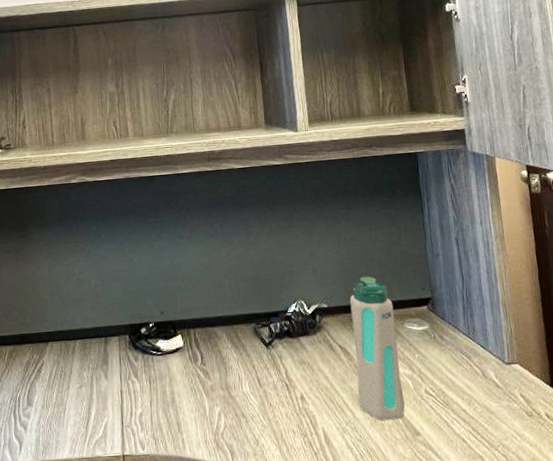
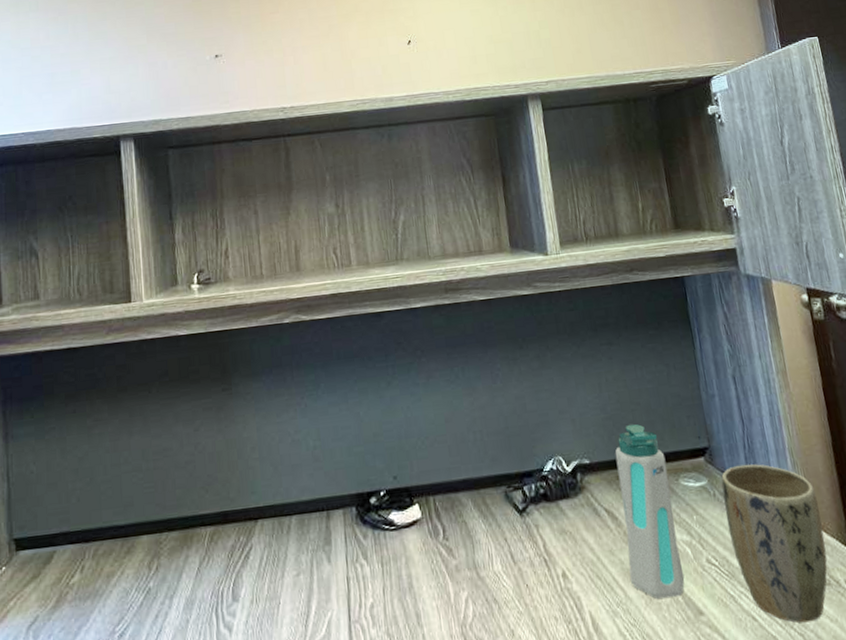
plant pot: none [441,313,531,446] -> present [721,464,827,623]

